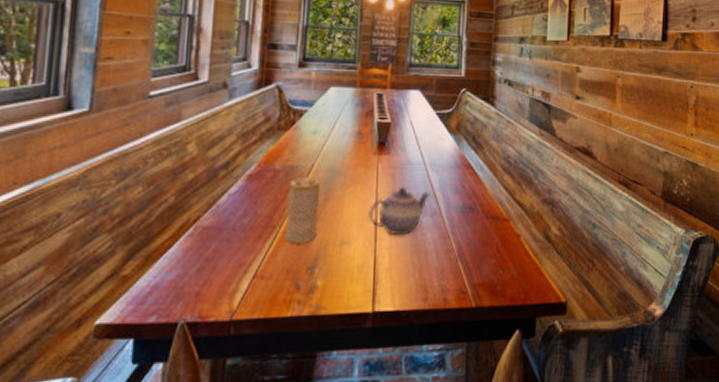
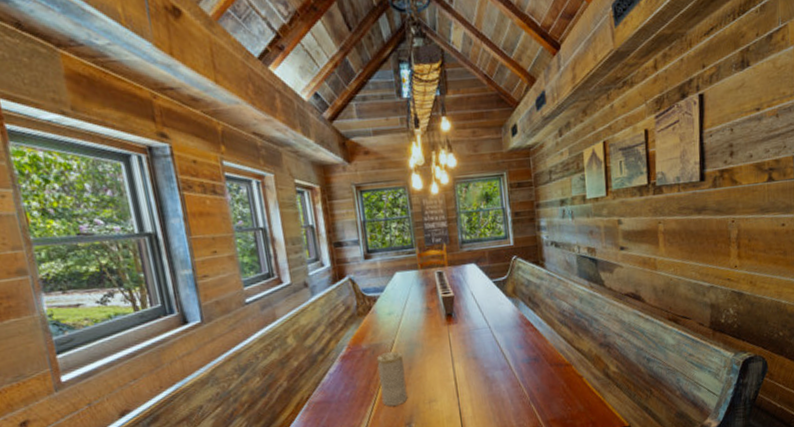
teapot: present [367,188,430,236] -> none [447,350,499,390]

